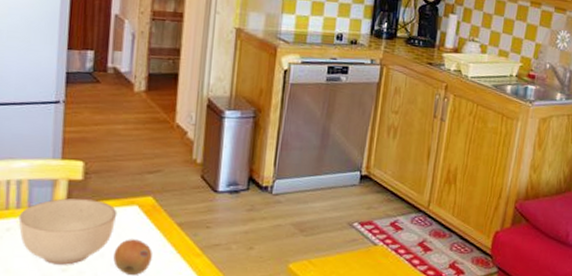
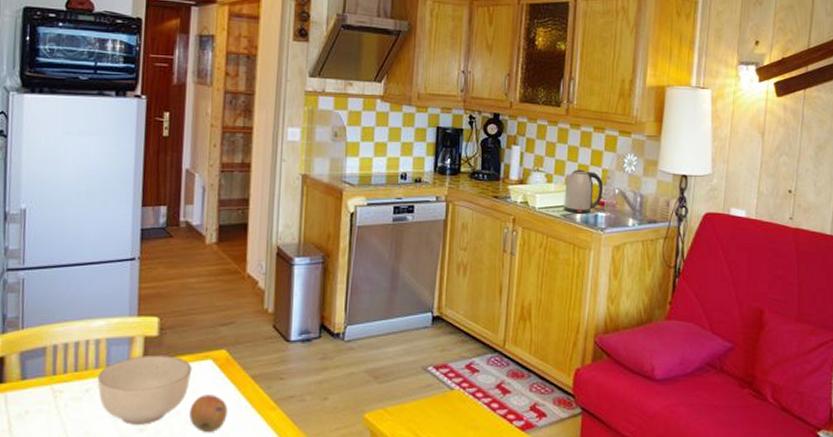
kettle: none [495,42,535,86] -> present [564,169,603,214]

